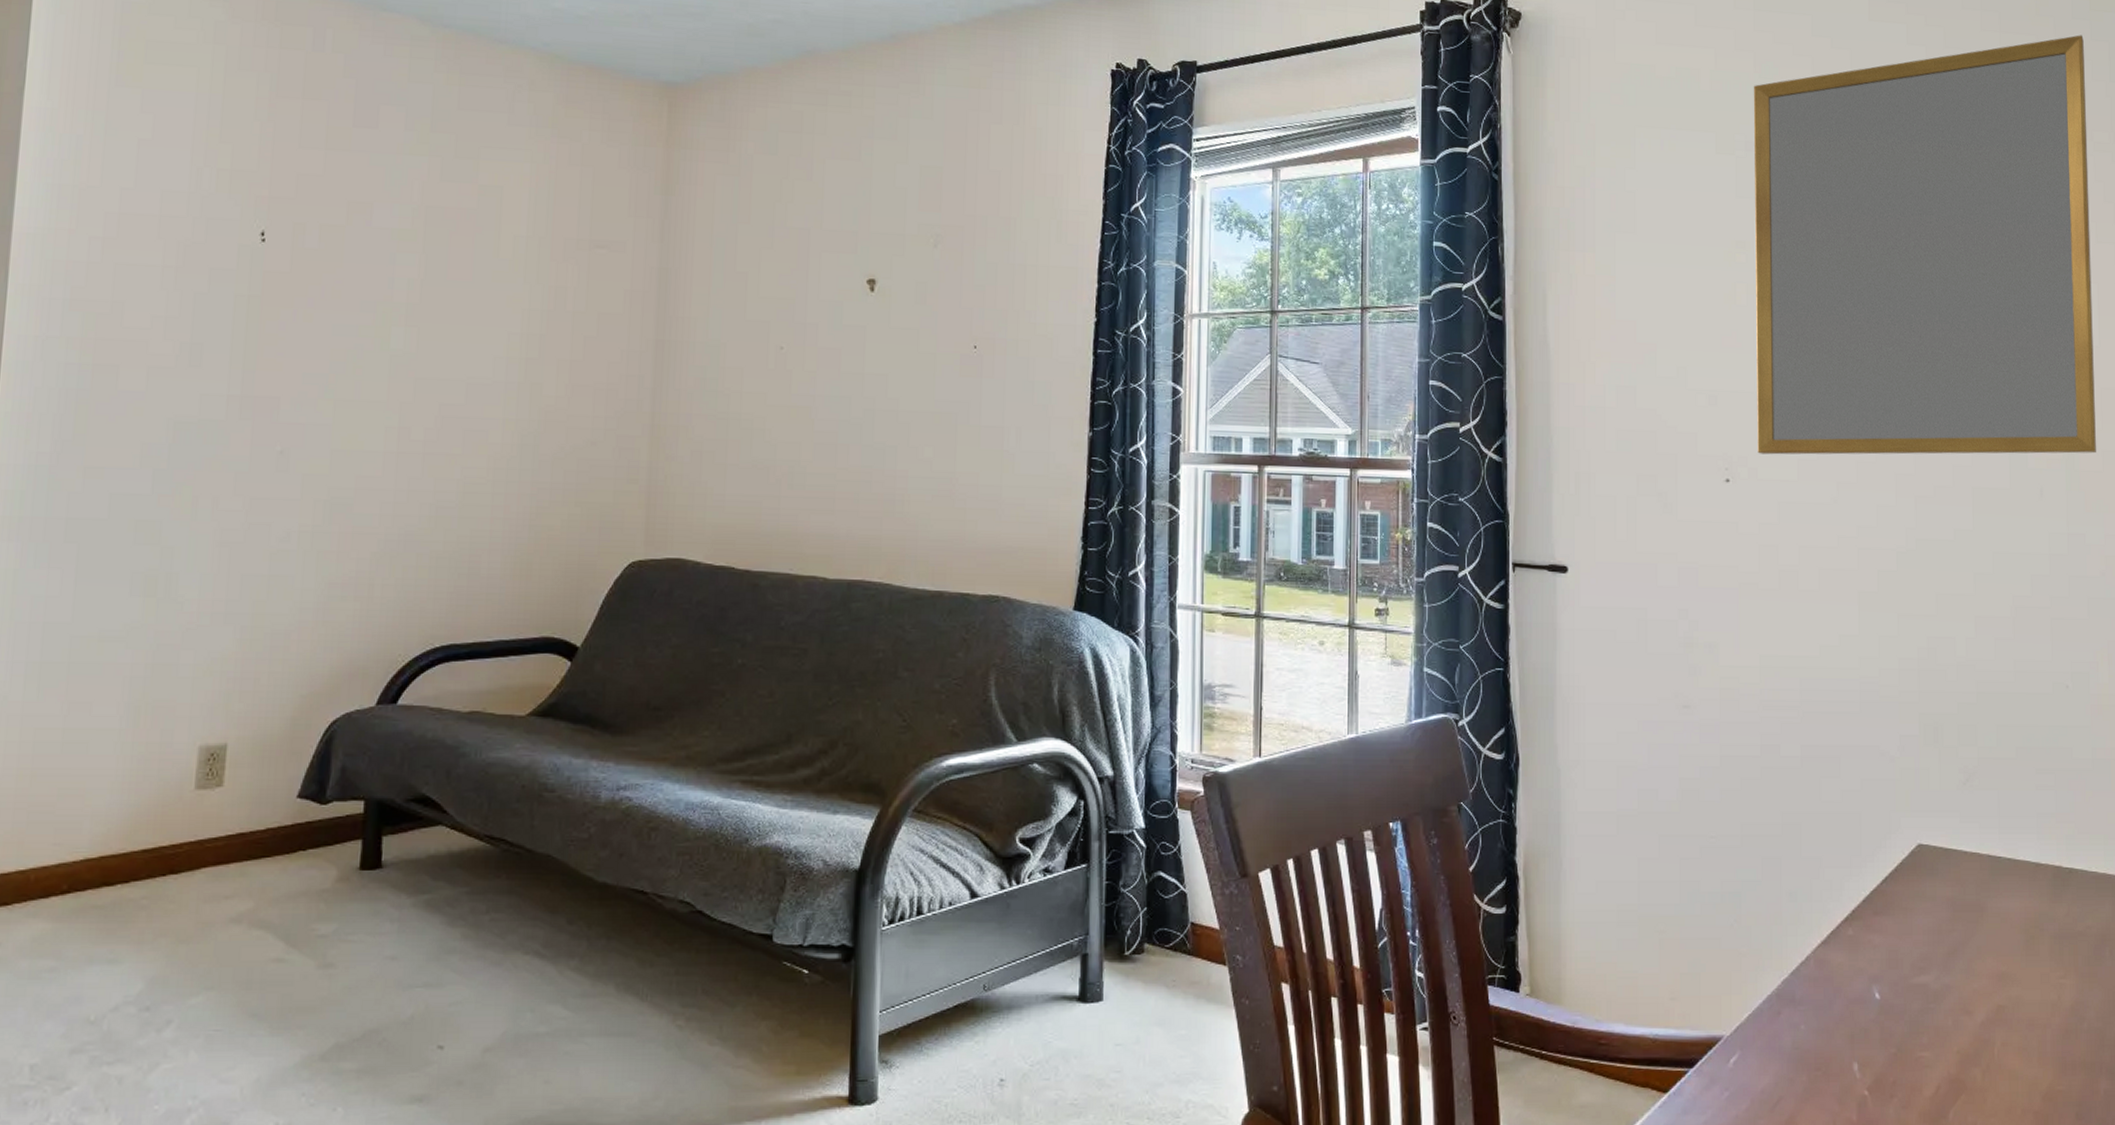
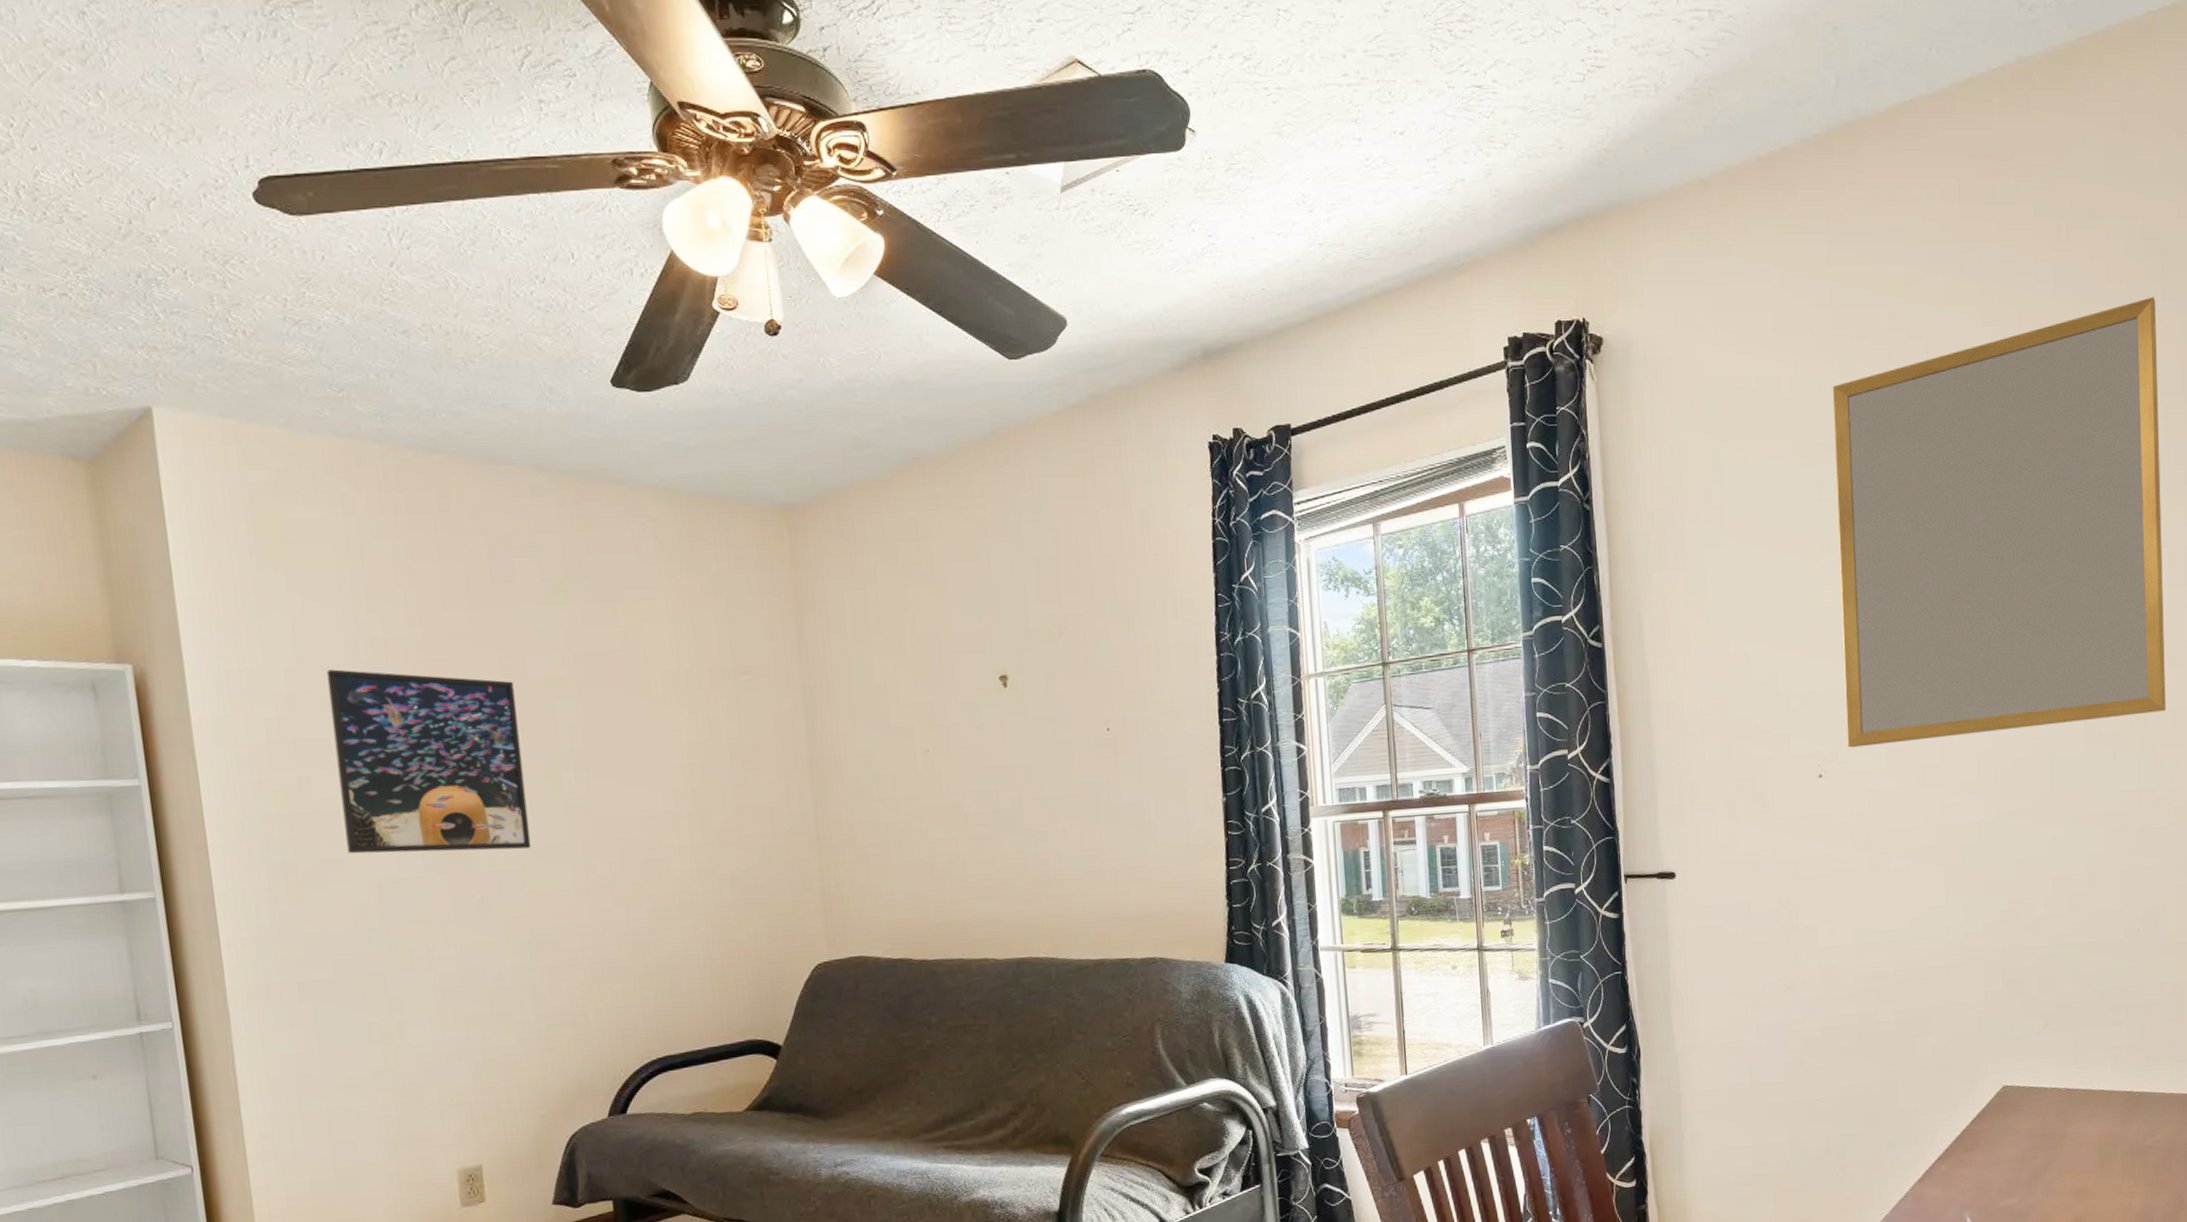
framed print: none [149,195,357,404] -> present [326,669,531,854]

